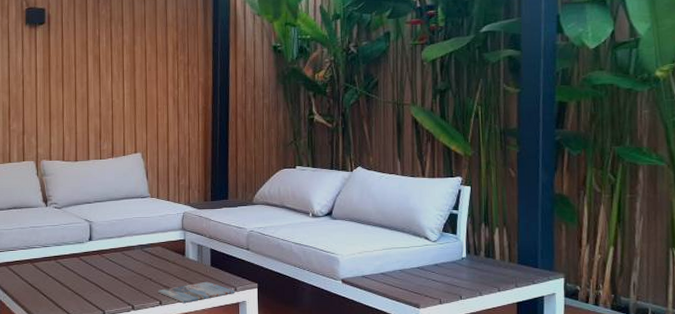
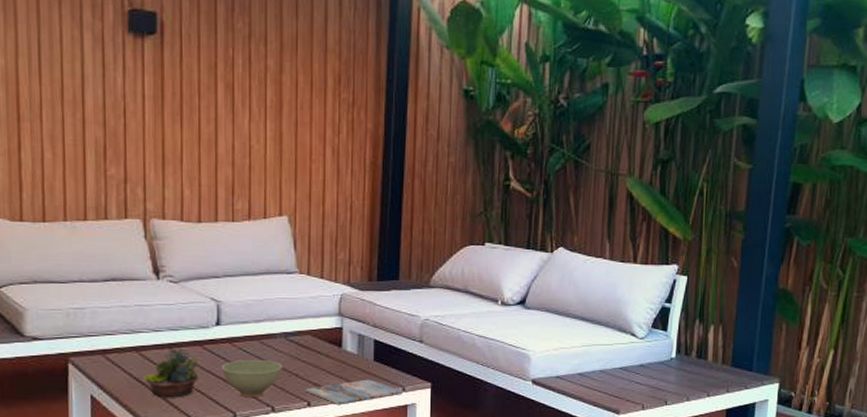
succulent planter: none [36,259,77,299] -> present [143,347,200,397]
bowl: none [93,267,139,298] -> present [220,359,282,397]

